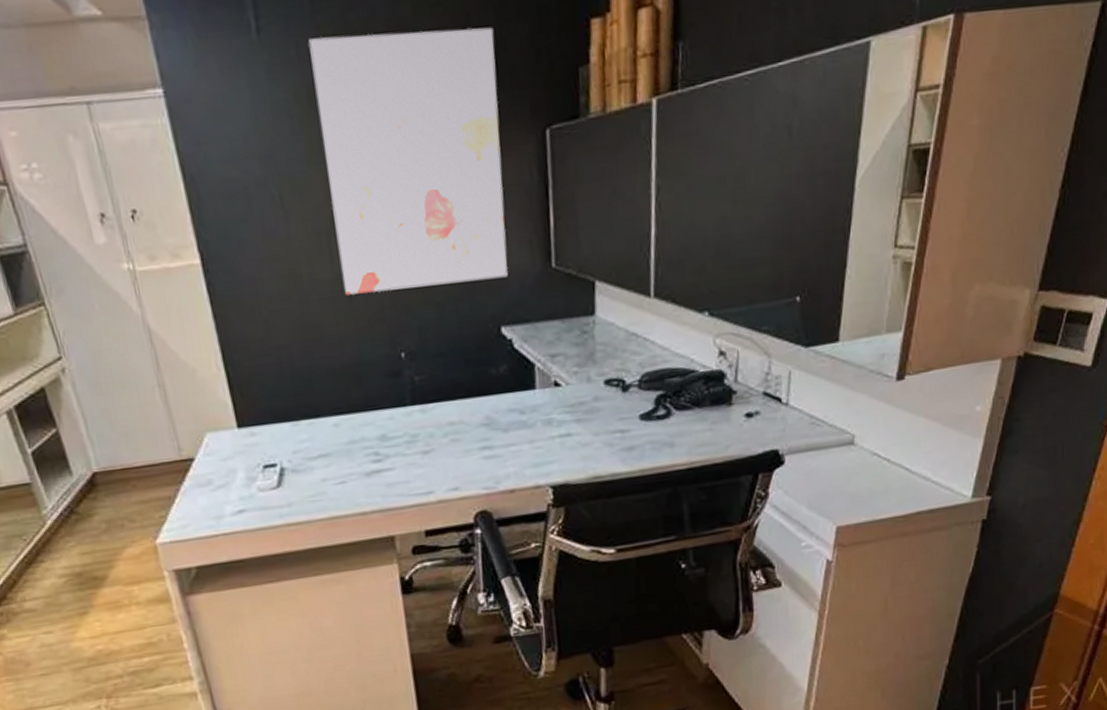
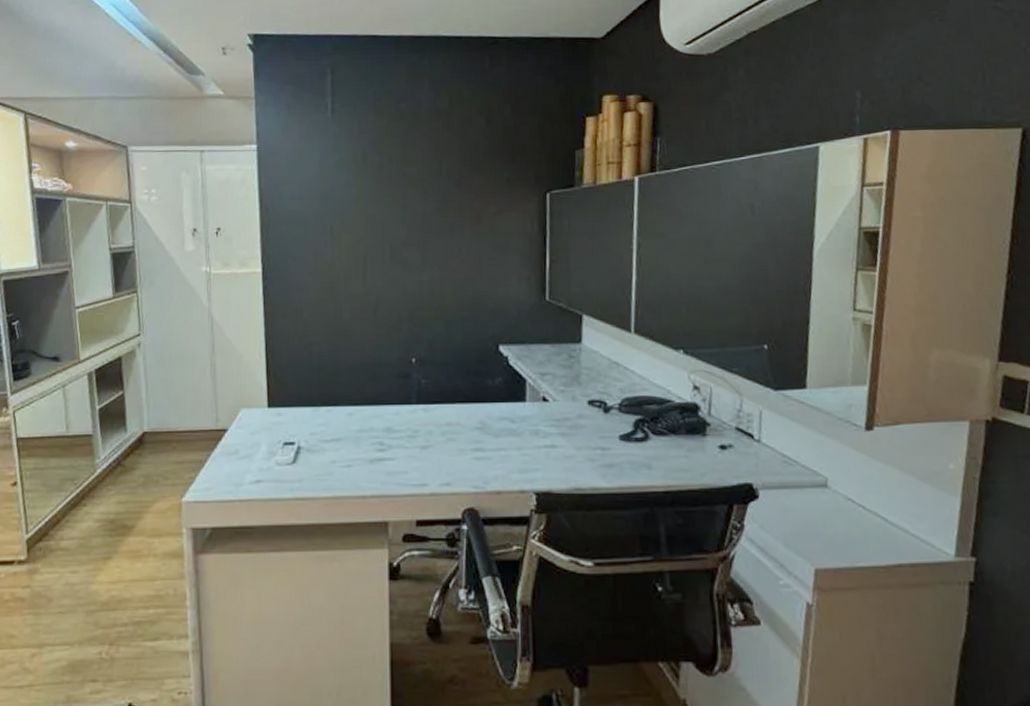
wall art: present [308,27,508,295] -> none [369,118,510,307]

